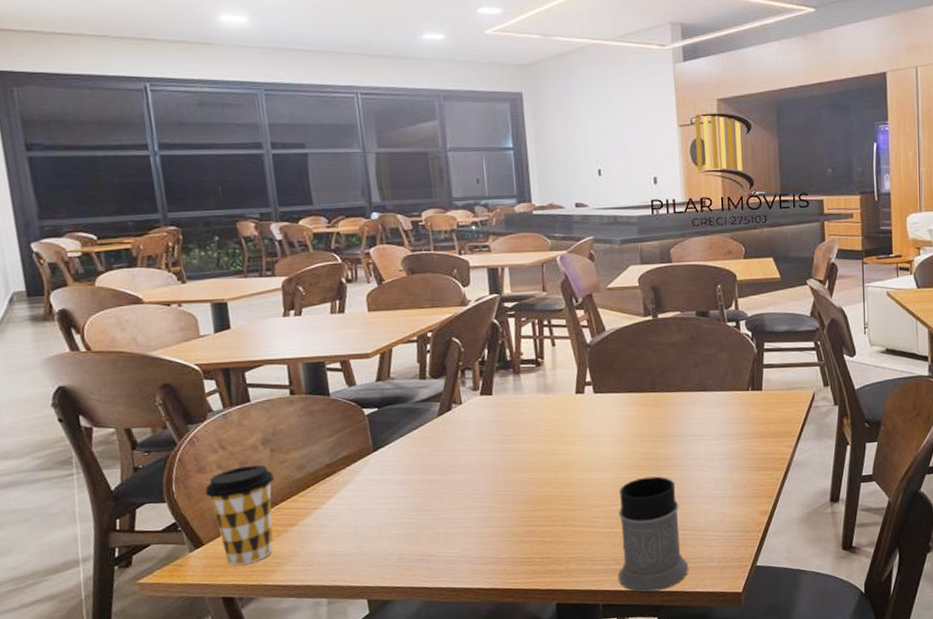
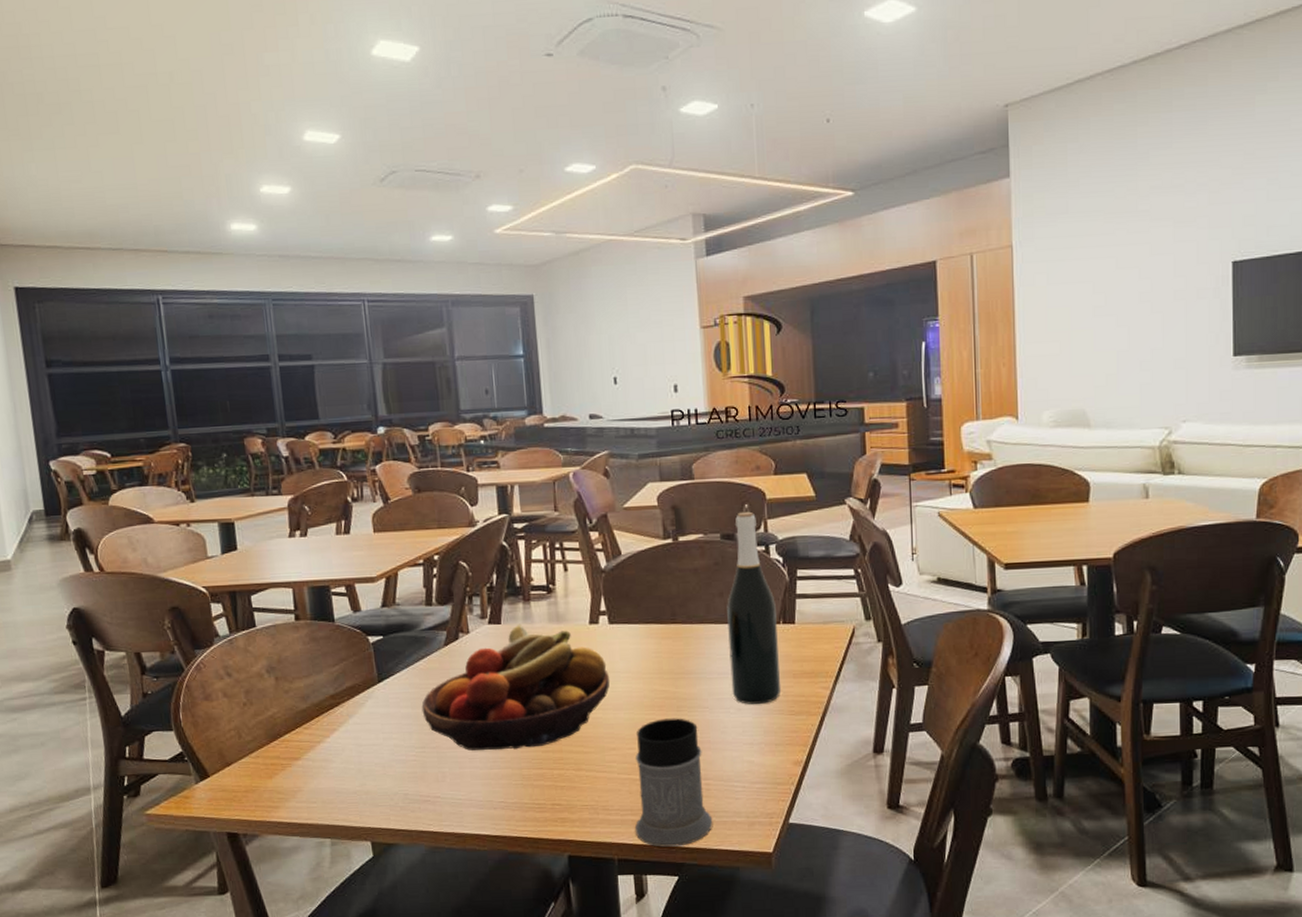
coffee cup: present [205,464,275,566] -> none [211,693,280,800]
fruit bowl: none [416,394,595,512] -> present [421,623,610,751]
wine bottle: none [701,291,750,463] -> present [727,511,782,704]

